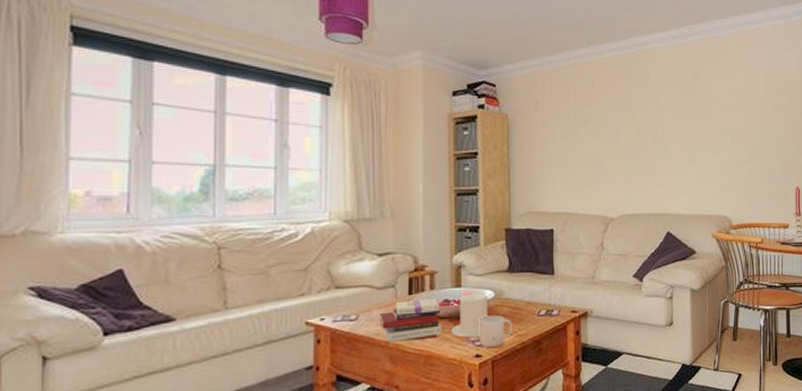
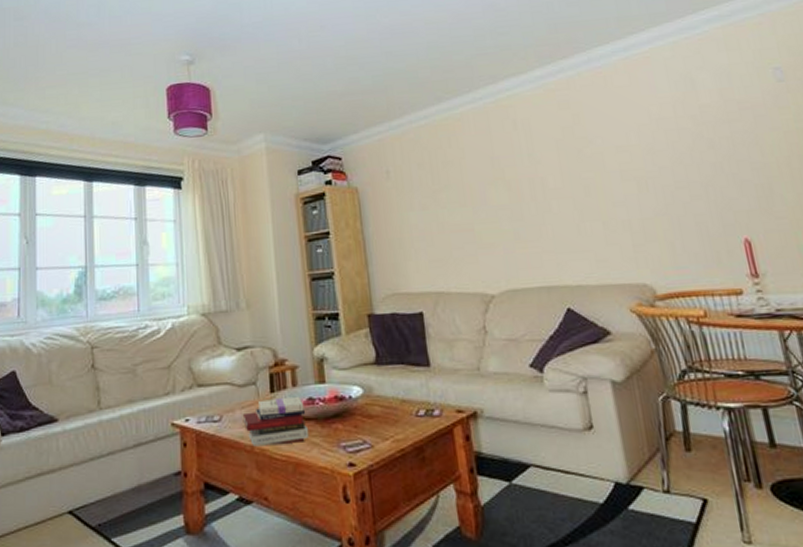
candle: present [451,293,489,339] -> none [319,389,359,444]
mug: present [479,314,512,349] -> none [348,415,388,456]

